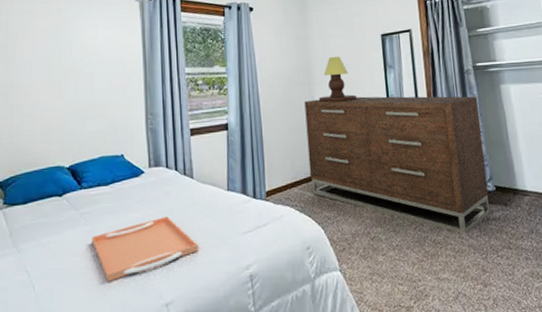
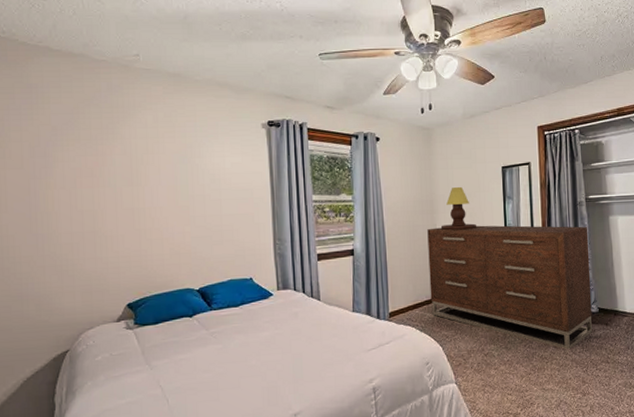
serving tray: present [92,216,199,282] -> none [223,335,326,395]

